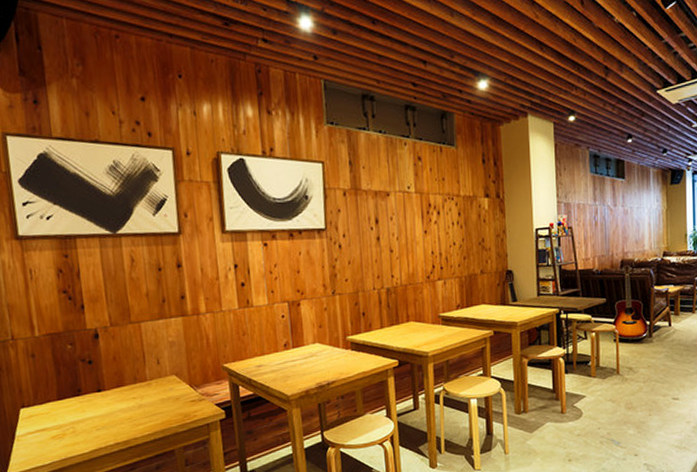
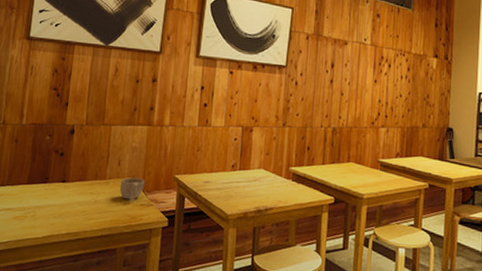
cup: none [163,374,192,400] -> present [119,177,145,202]

